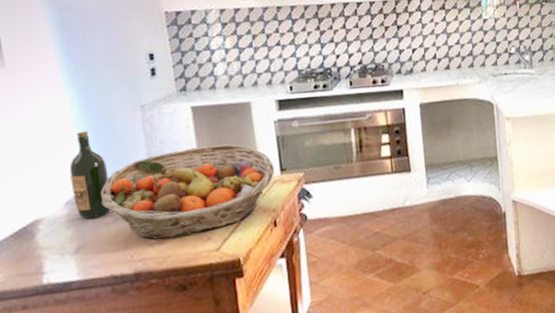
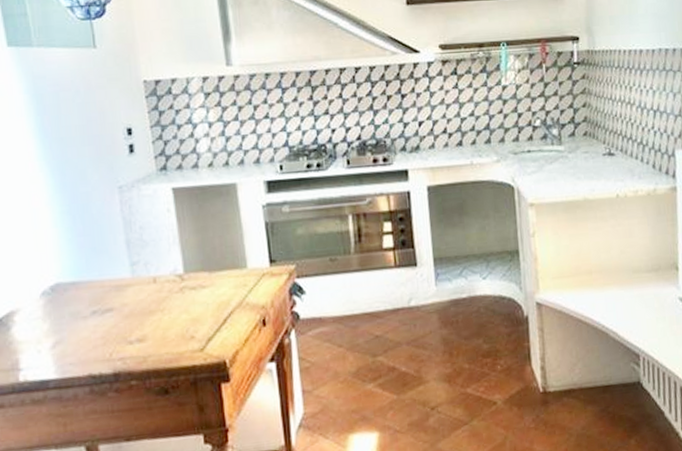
wine bottle: present [69,131,111,219] -> none [45,215,89,312]
fruit basket: present [101,144,275,240] -> none [78,230,264,337]

